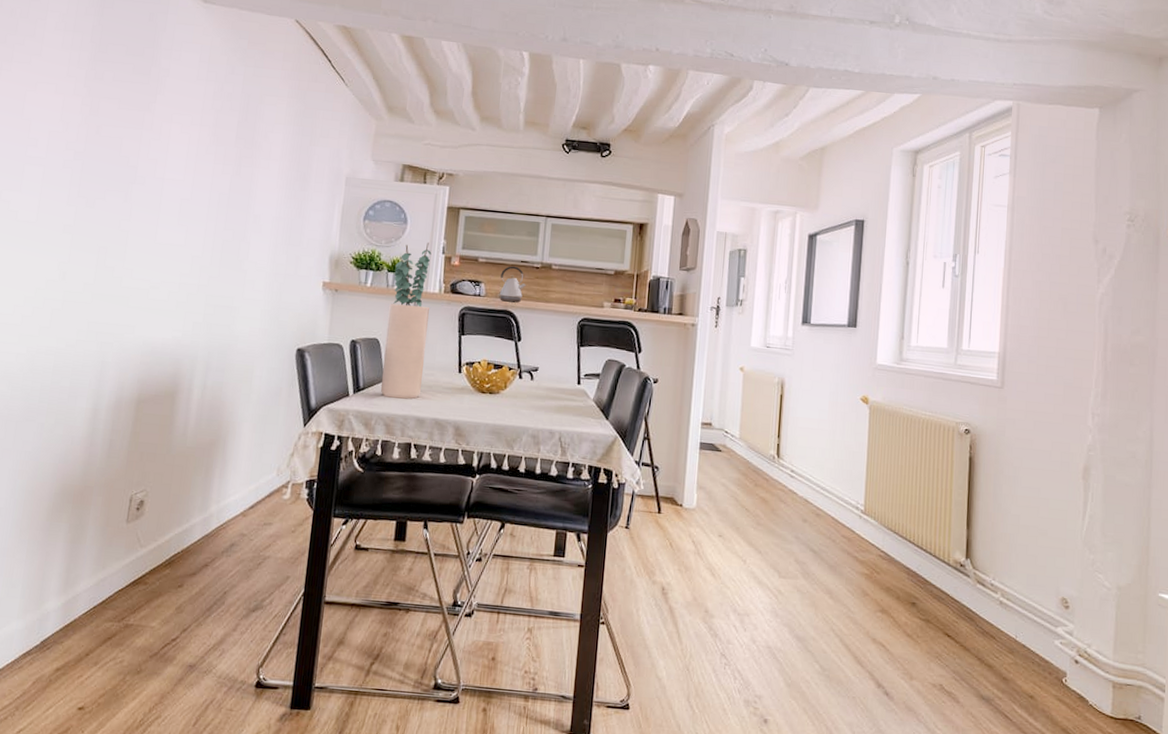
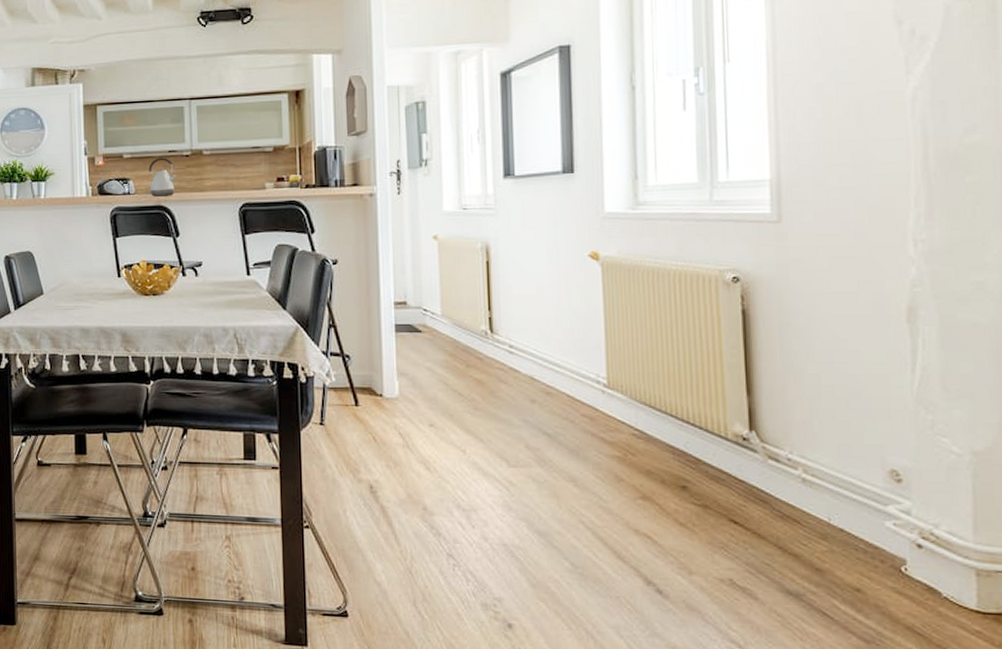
vase: present [380,243,432,399] -> none [38,146,83,310]

